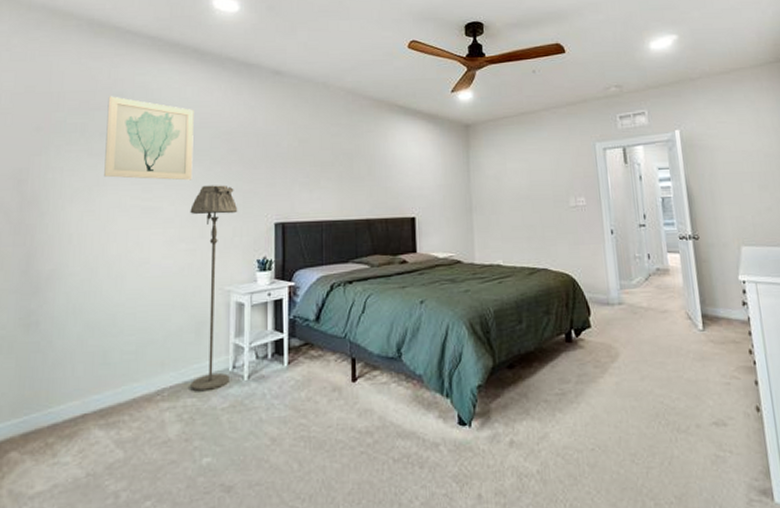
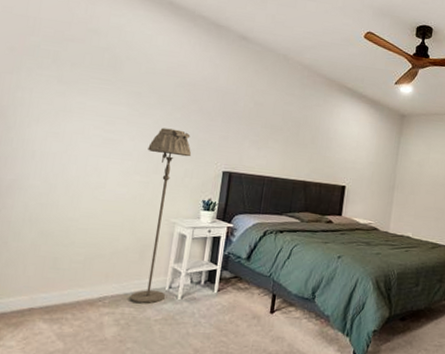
wall art: present [104,96,194,181] -> none [71,30,163,121]

